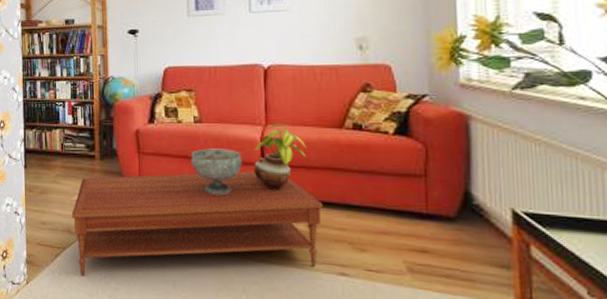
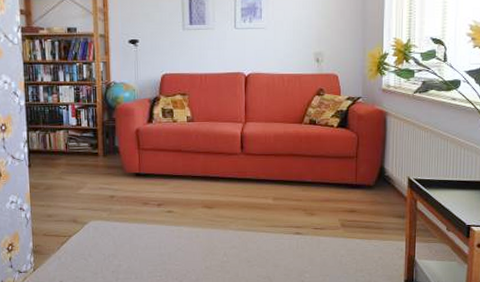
coffee table: present [72,171,323,277] -> none [77,160,286,258]
decorative bowl: present [191,148,242,195] -> none [184,142,226,180]
potted plant: present [253,124,307,190] -> none [235,121,275,174]

